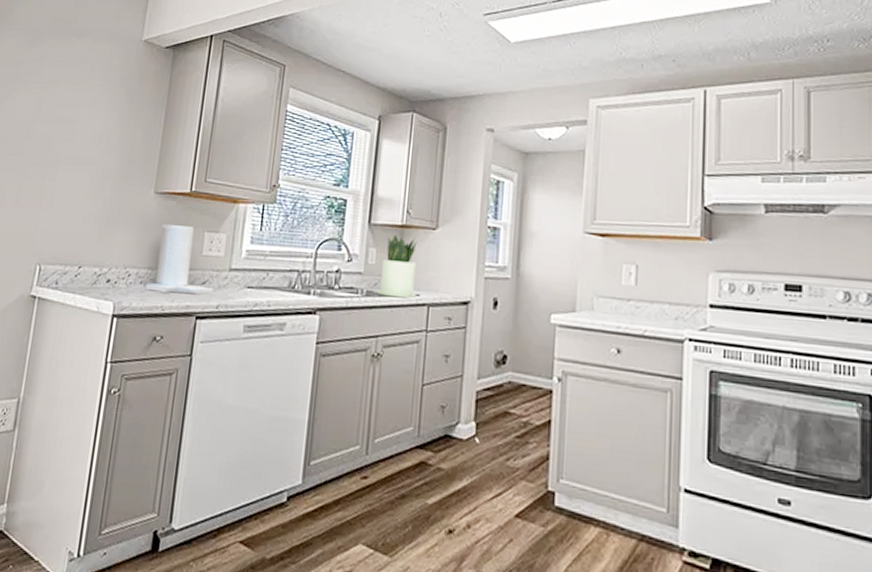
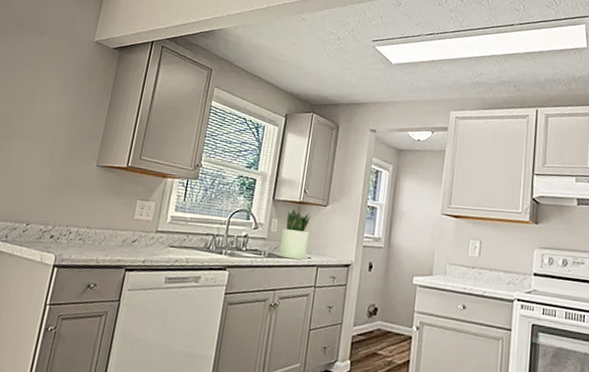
paper towel: present [145,224,214,295] -> none [83,192,142,252]

